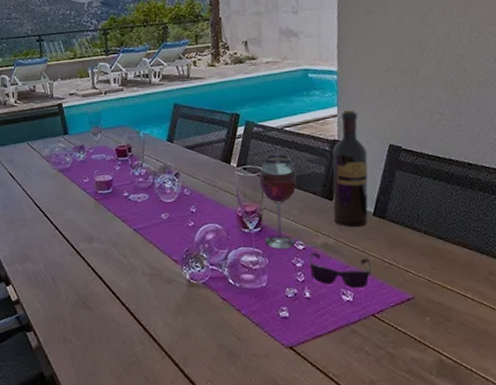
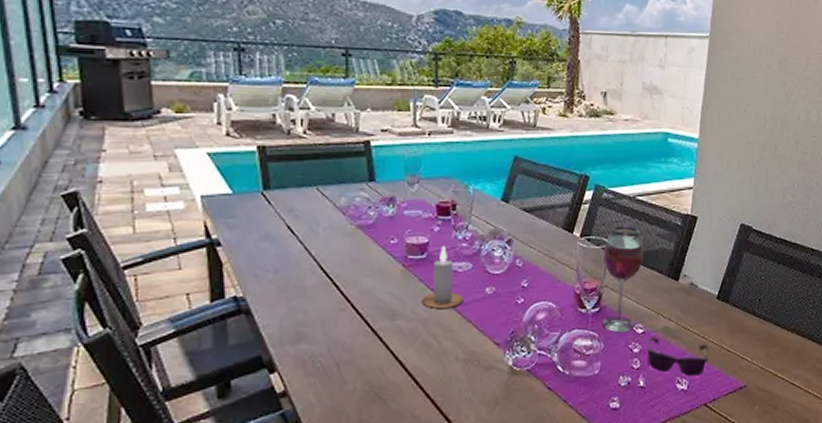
candle: none [111,181,144,233] -> present [422,246,463,310]
wine bottle: present [332,109,368,228] -> none [677,182,719,311]

